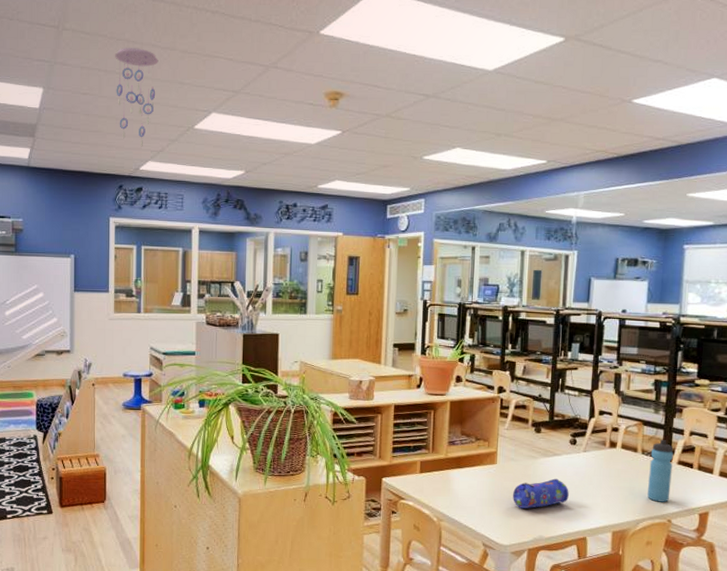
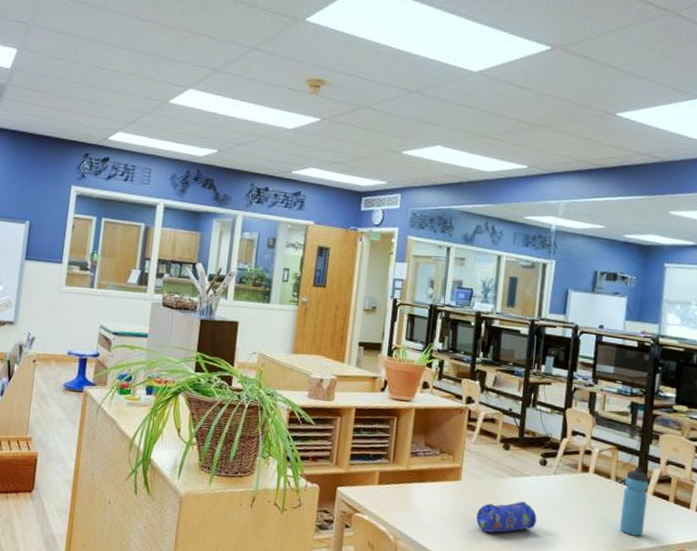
ceiling mobile: present [115,48,159,147] -> none [92,17,139,117]

